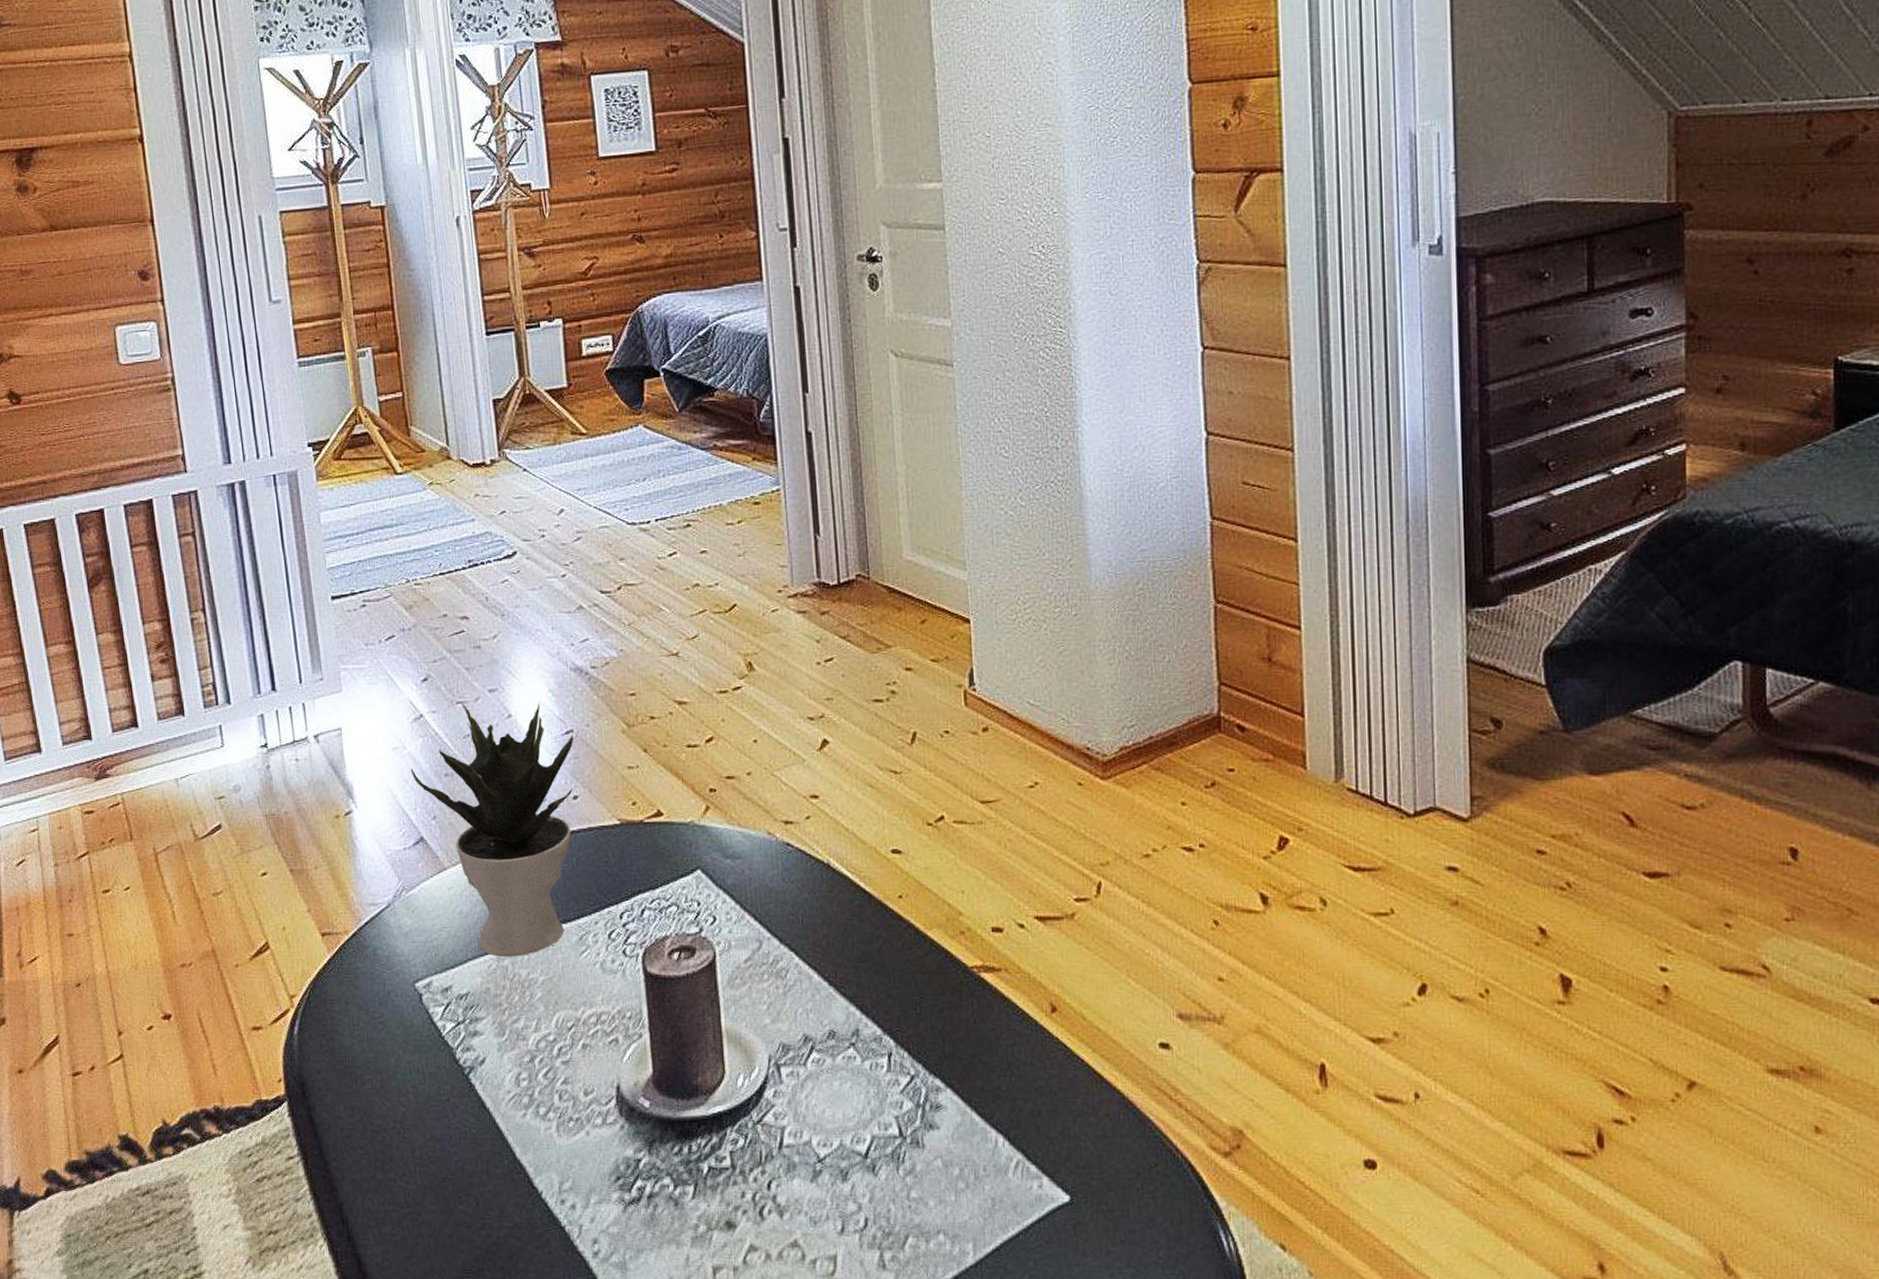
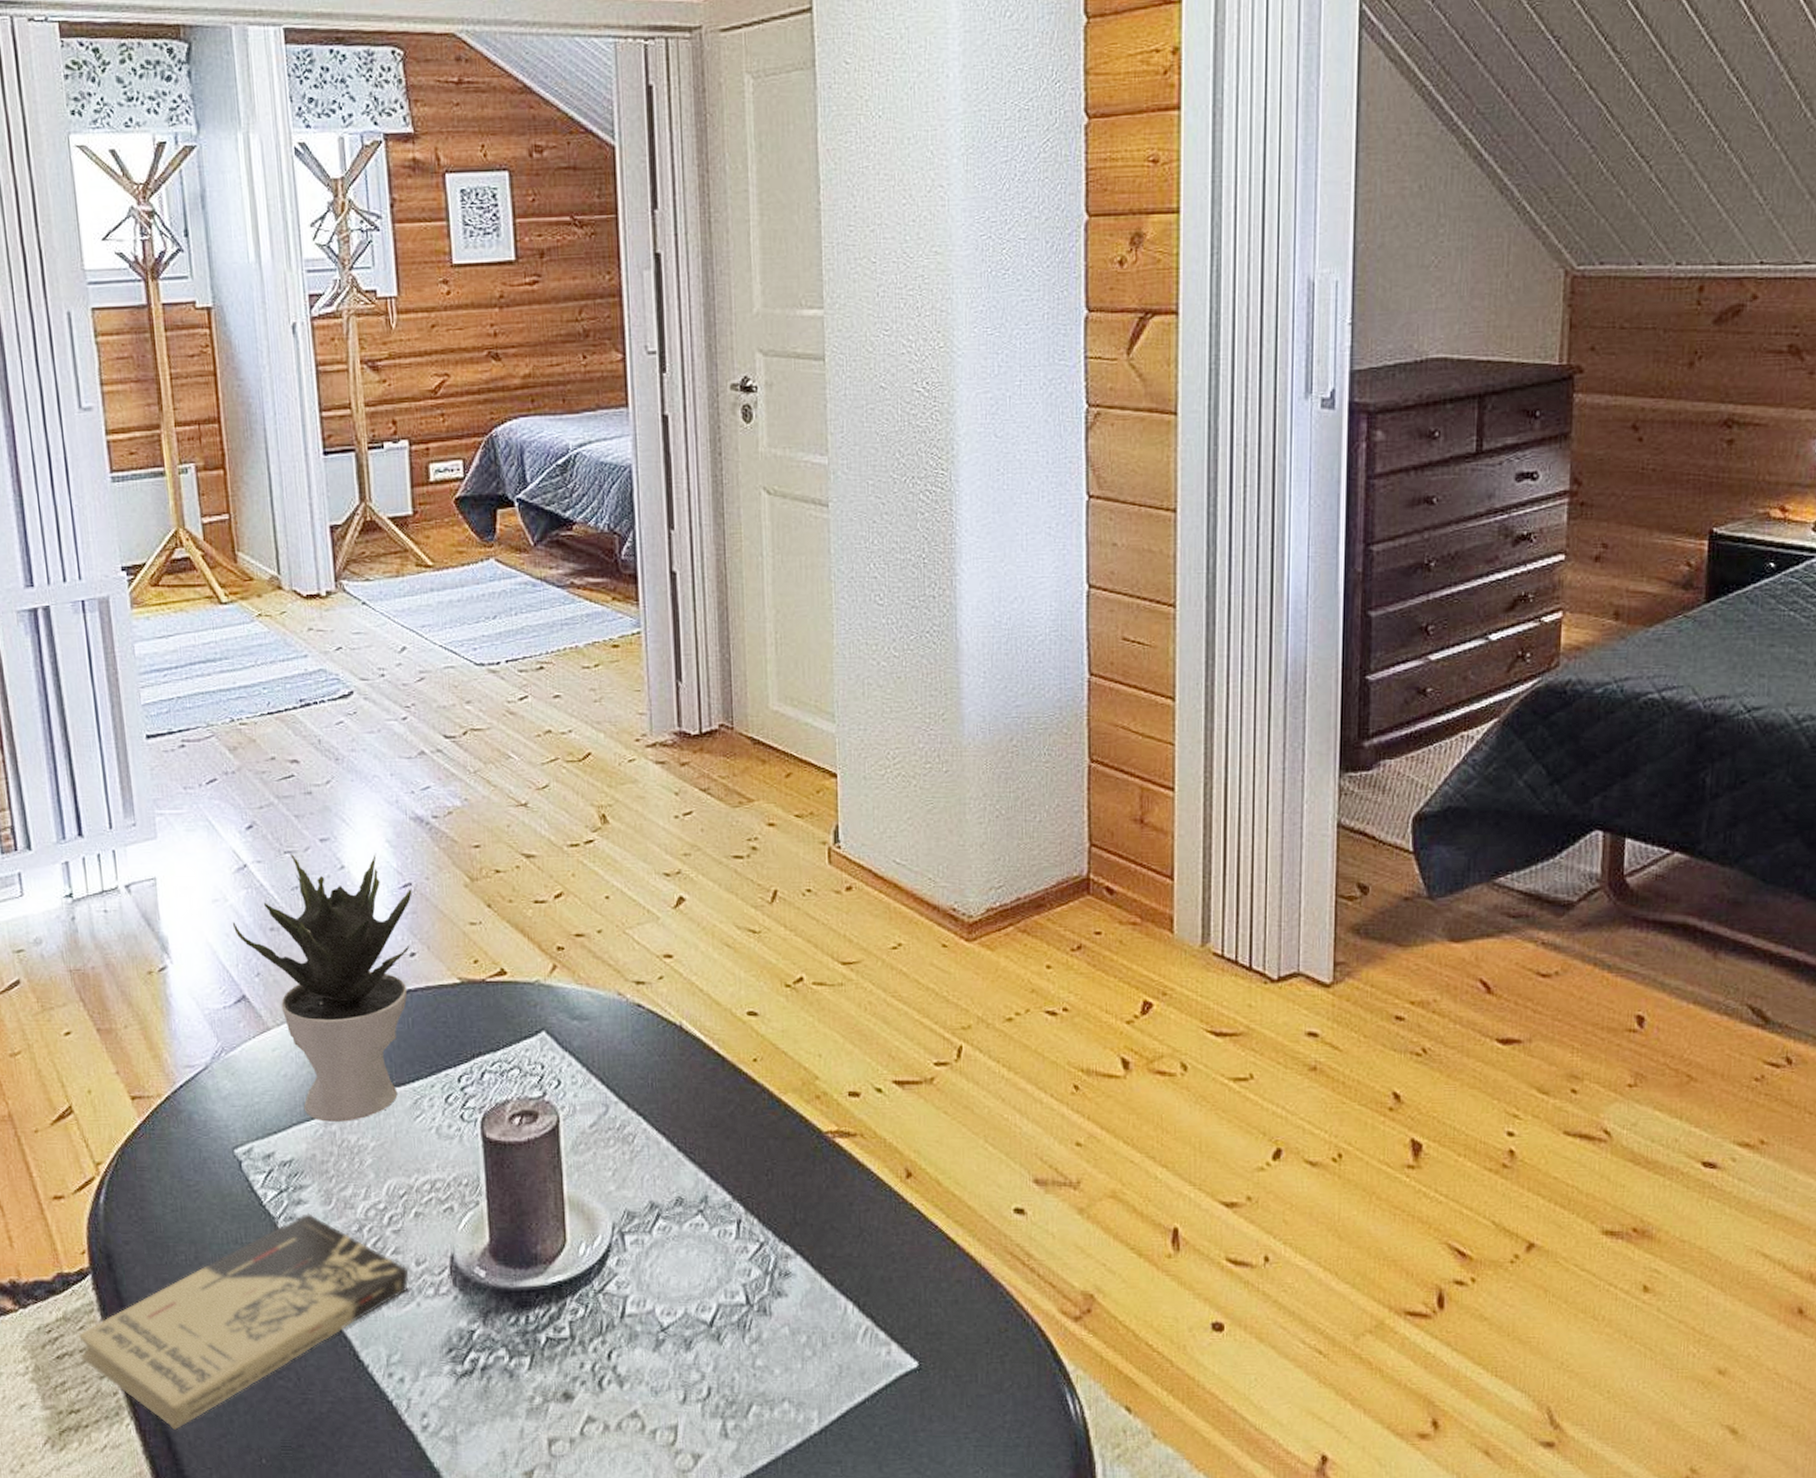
book: none [275,1045,578,1253] -> present [78,1214,409,1431]

